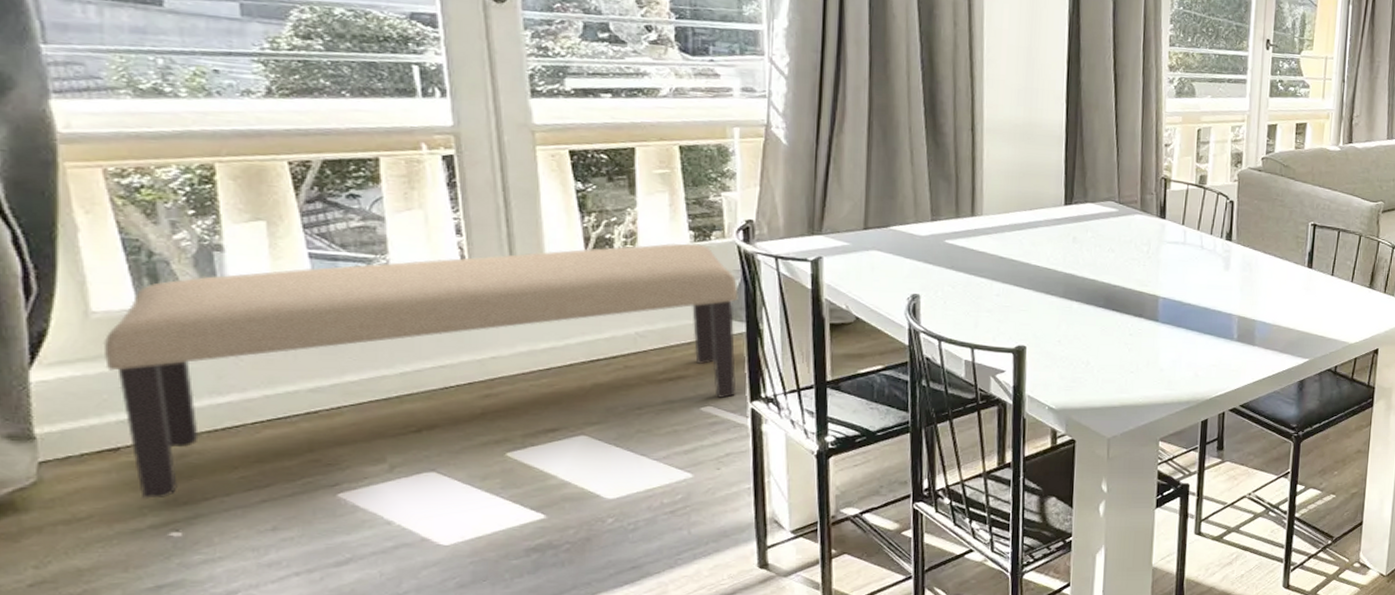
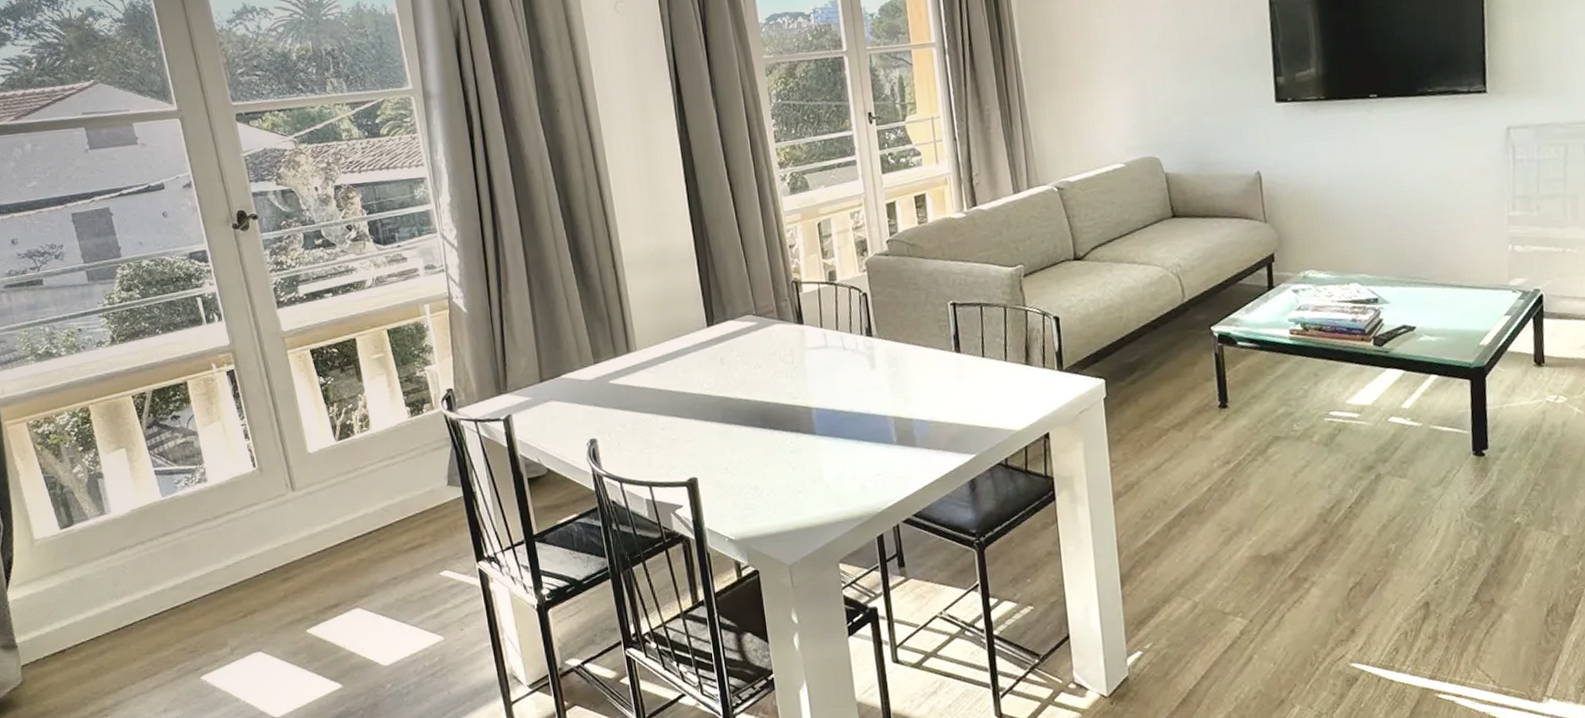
bench: present [103,243,739,499] -> none [44,418,464,691]

